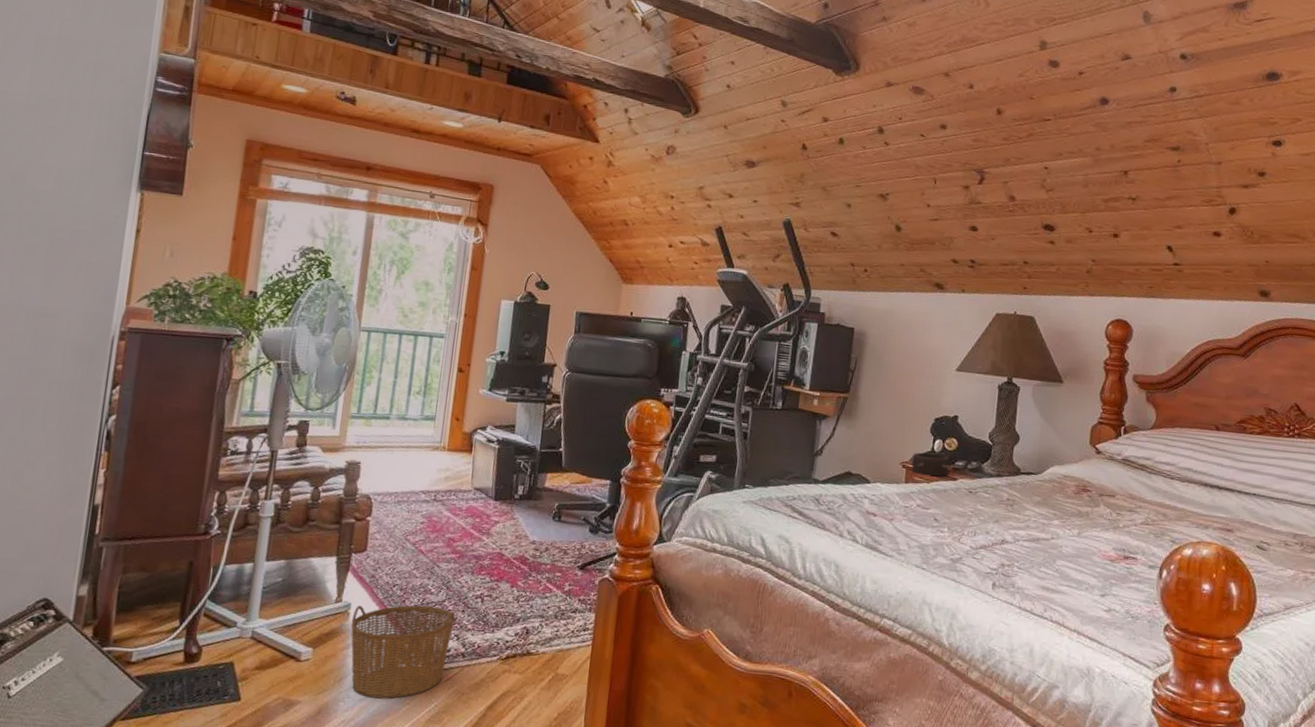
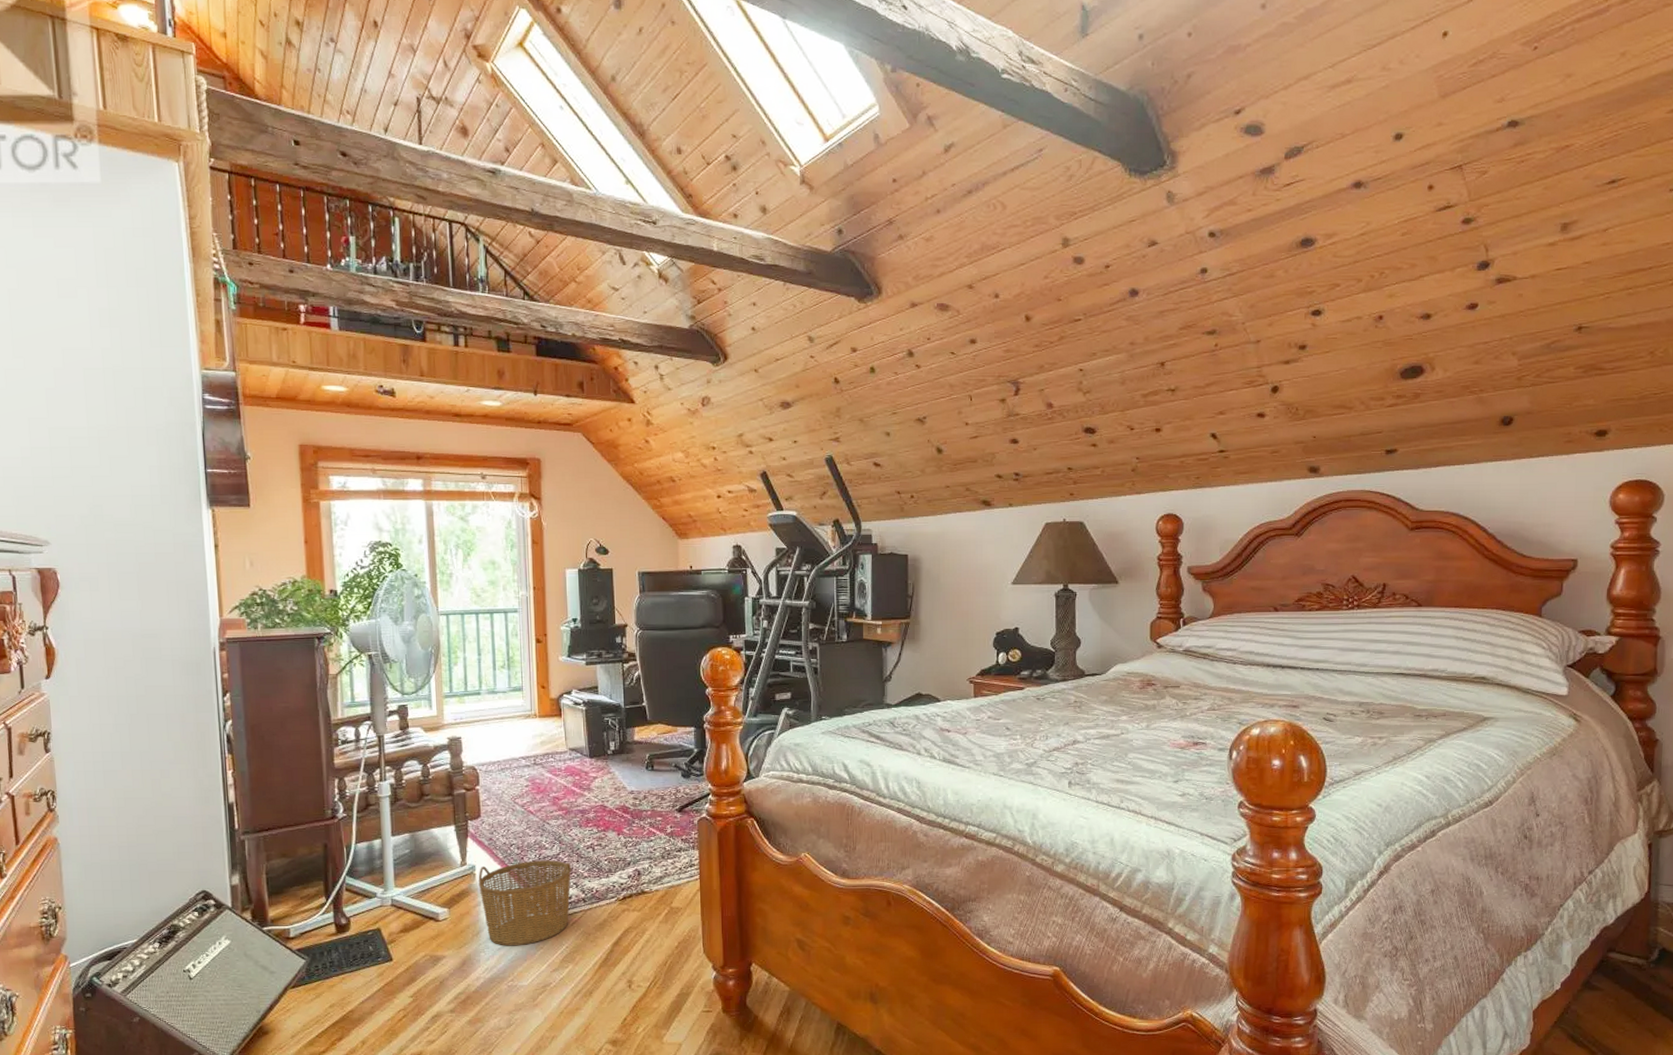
alarm clock: present [910,452,949,477] -> none [977,666,1015,688]

